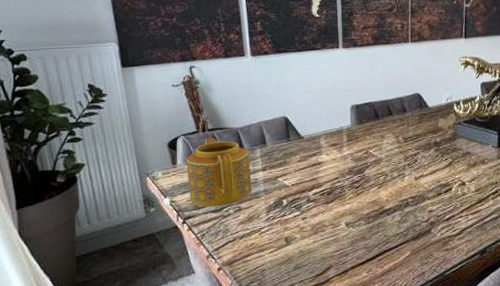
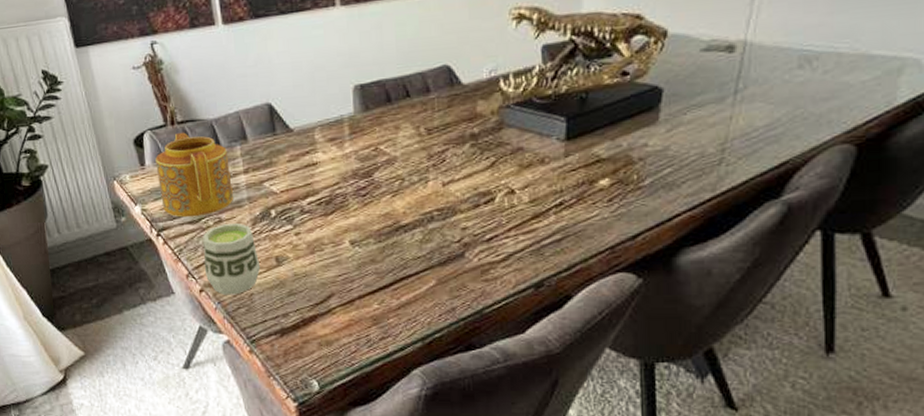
cup: none [223,211,273,272] -> present [203,223,261,295]

